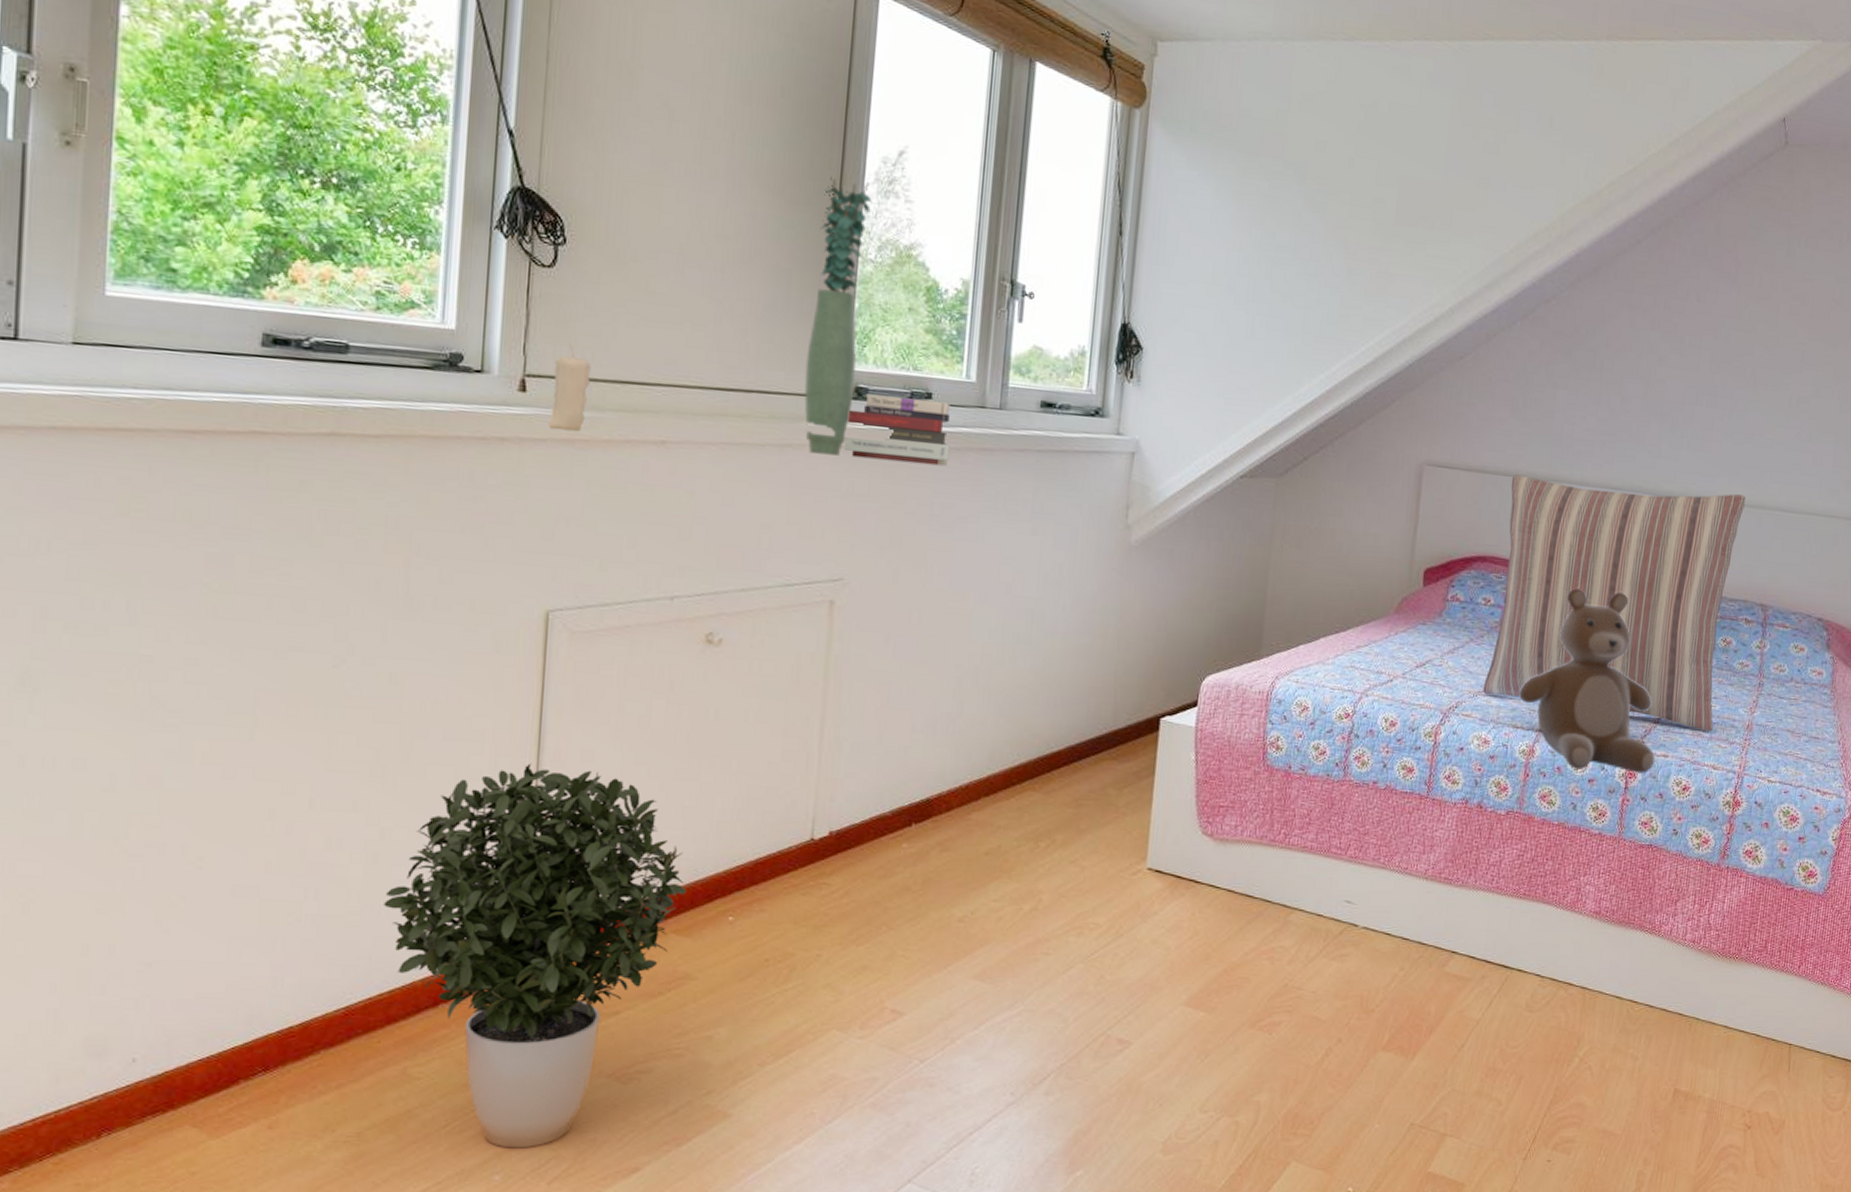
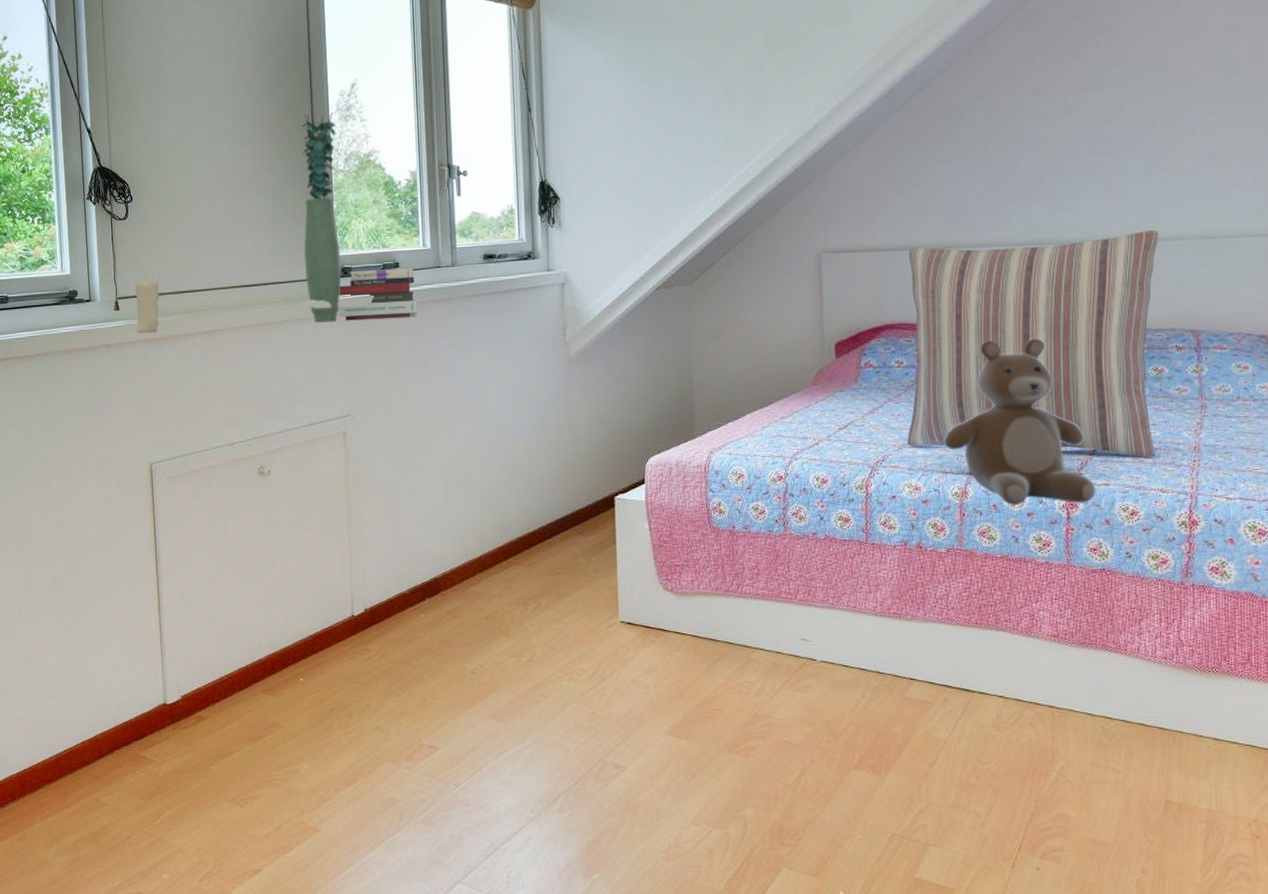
potted plant: present [384,763,687,1149] -> none [72,574,268,855]

